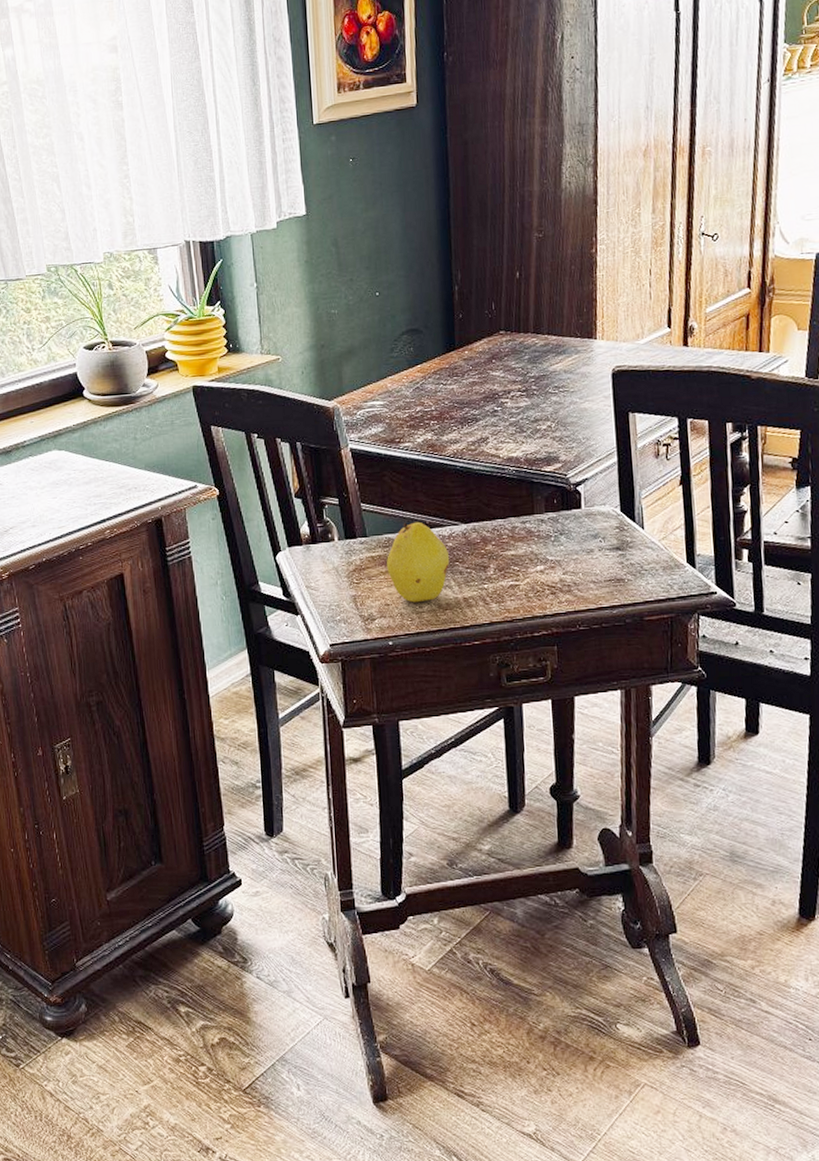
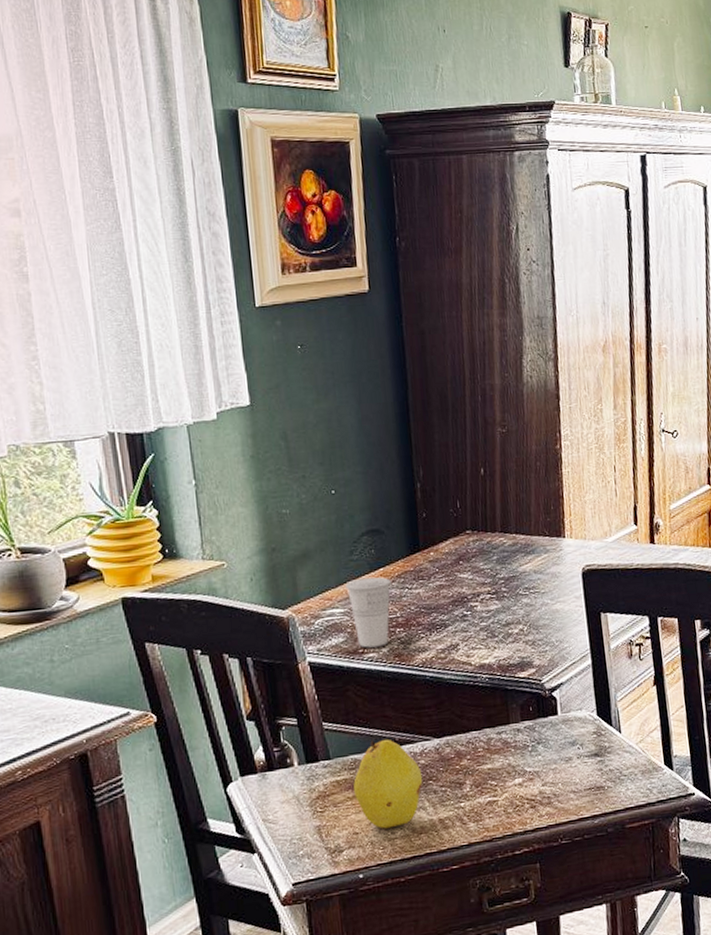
cup: none [385,372,427,438] -> present [345,576,391,648]

